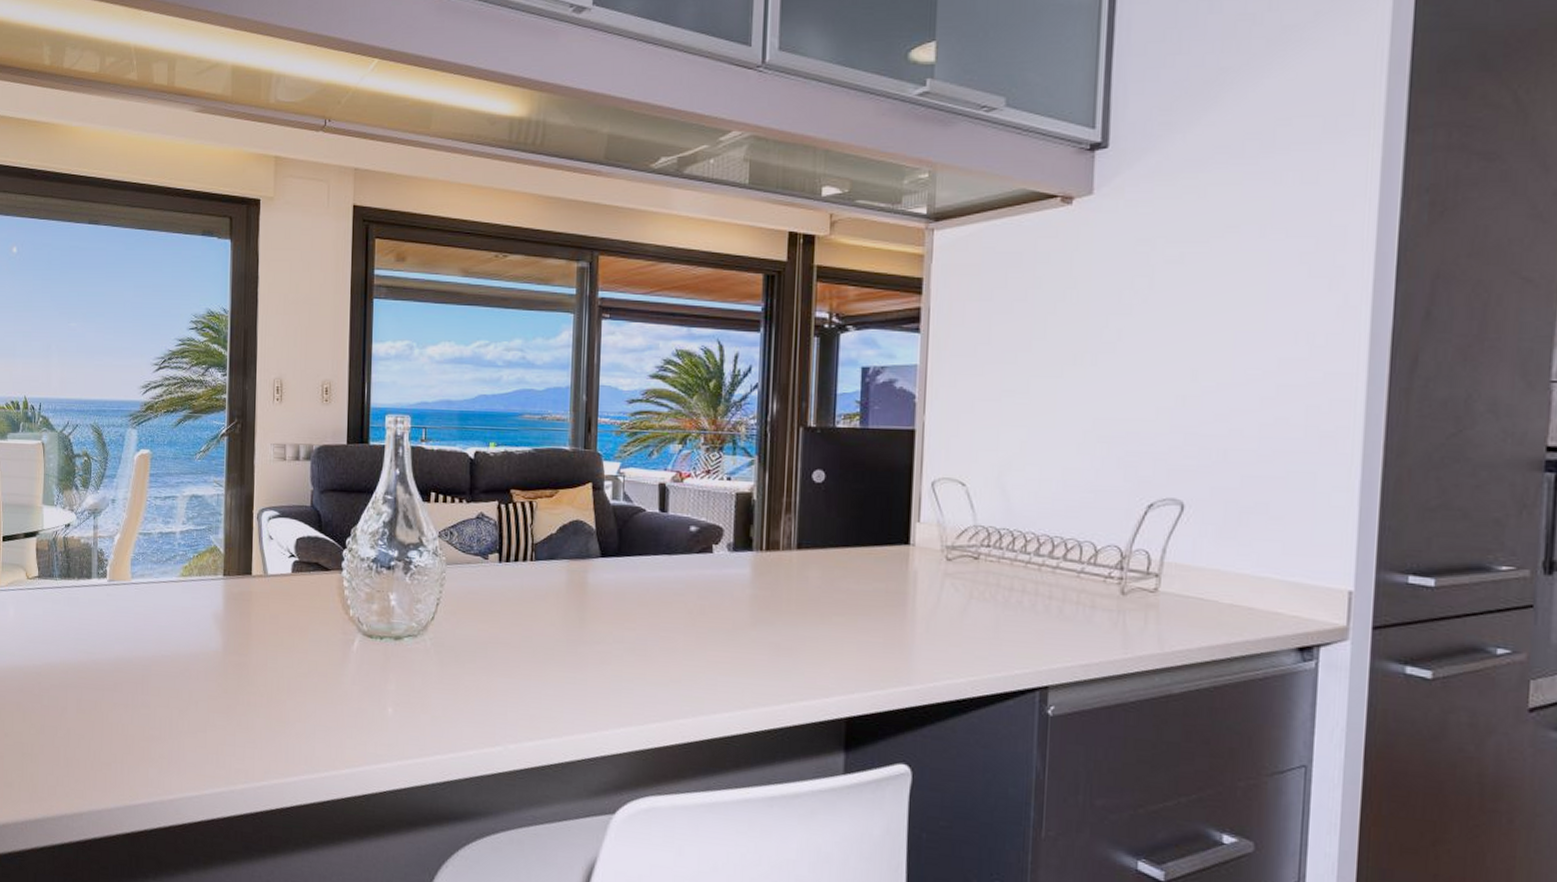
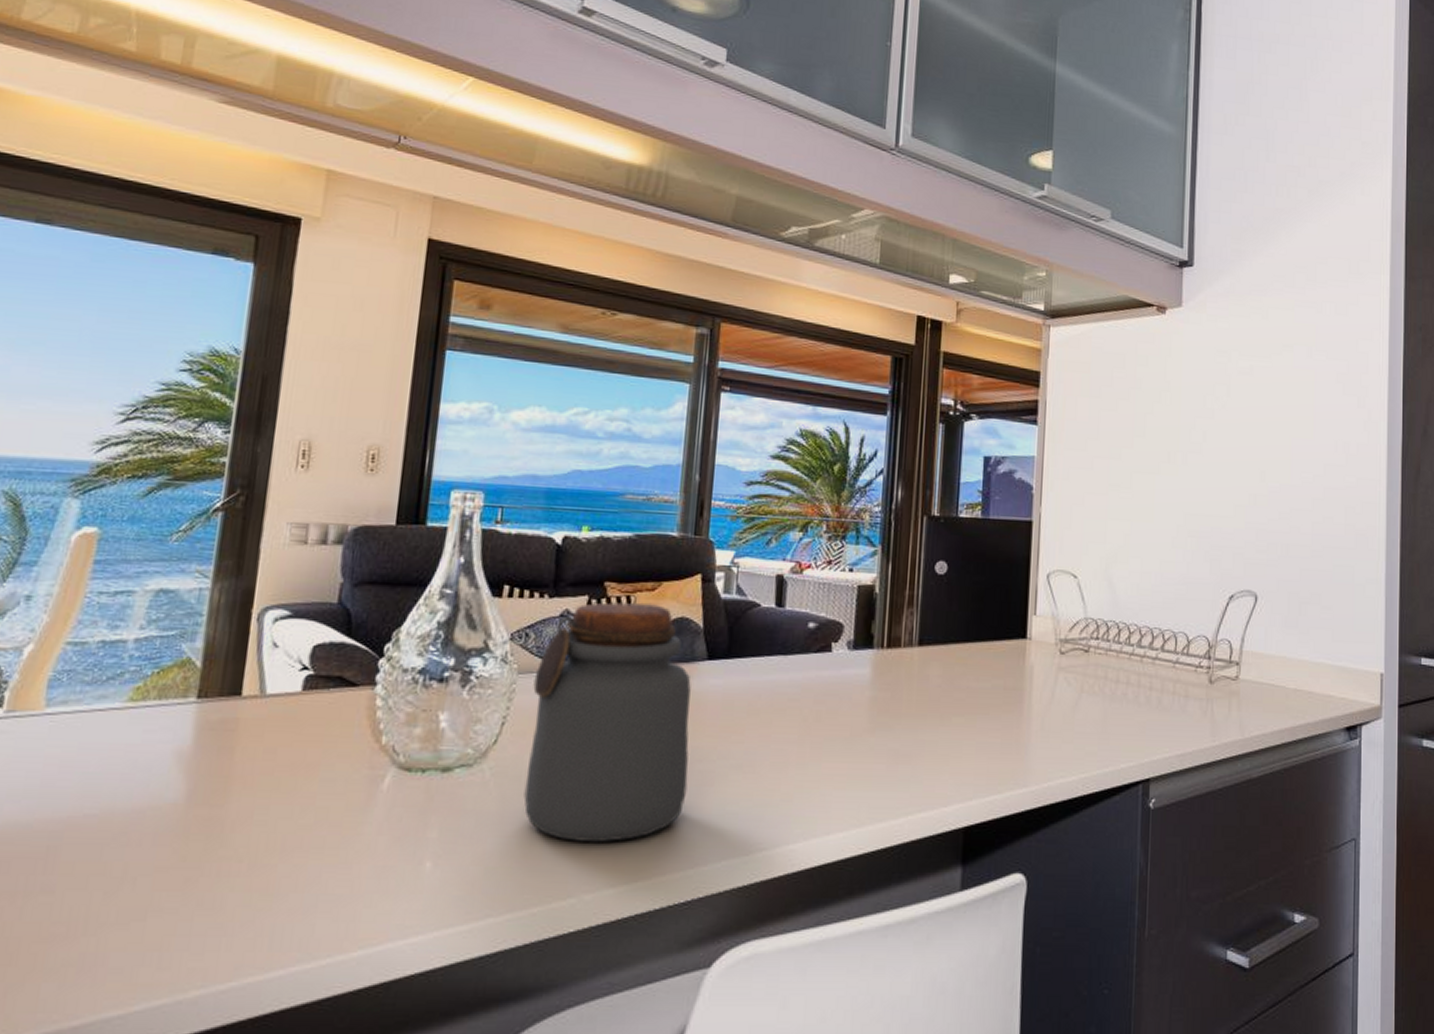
jar: none [457,507,589,704] -> present [524,602,691,842]

